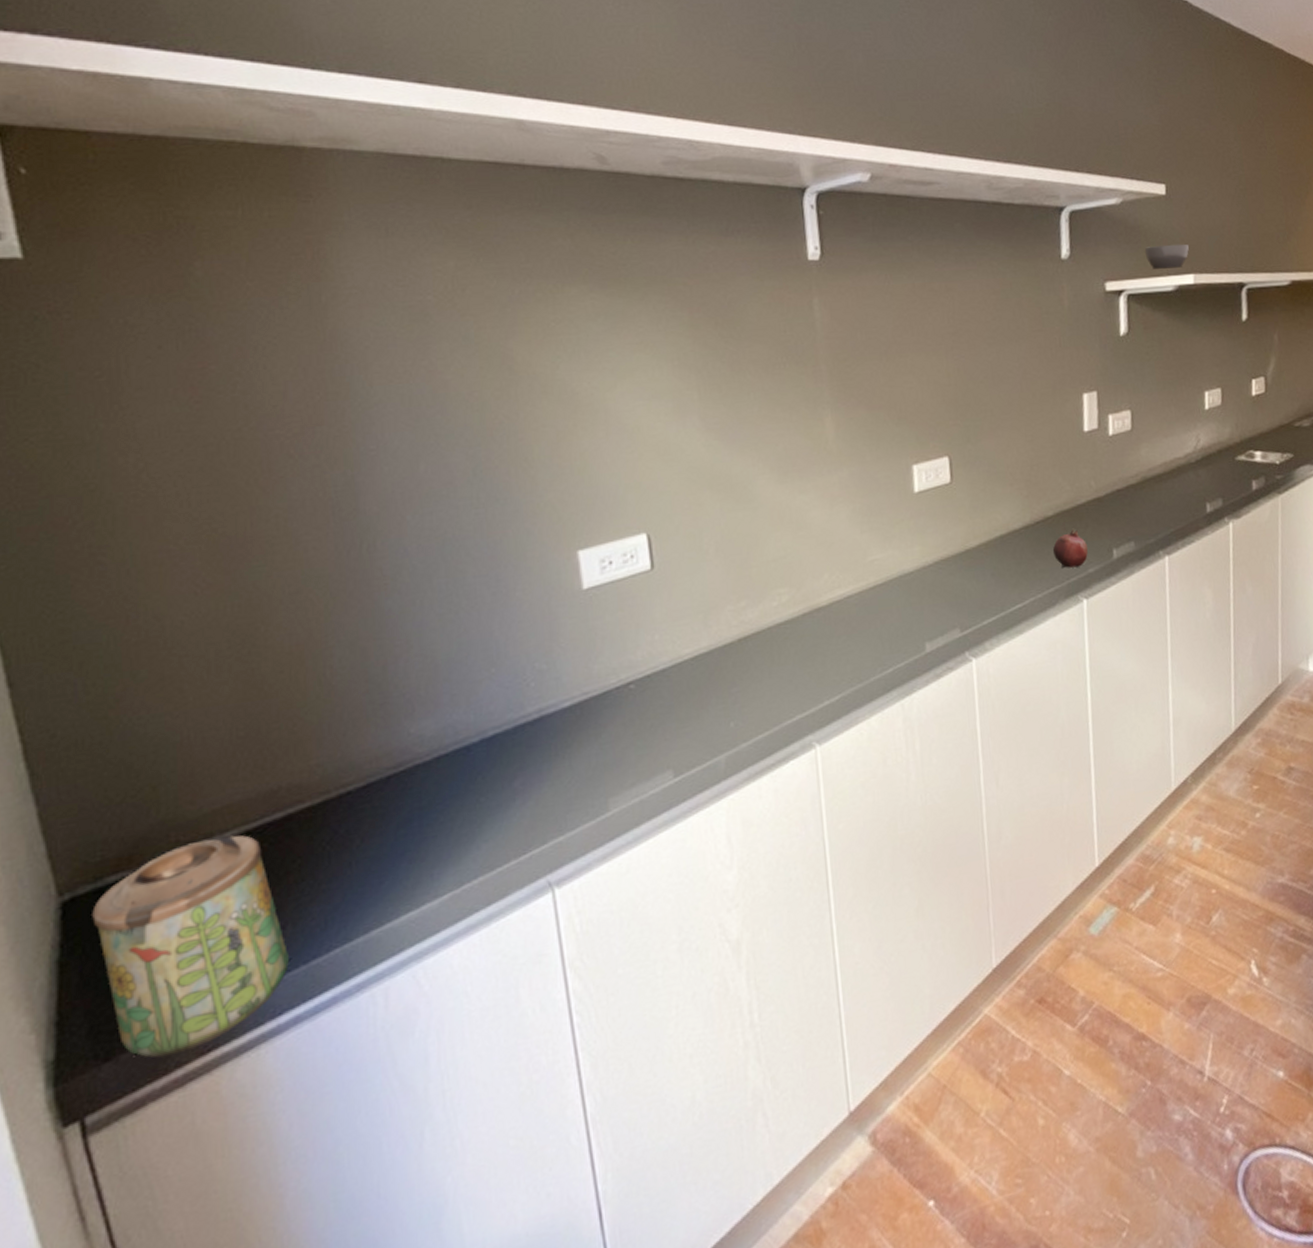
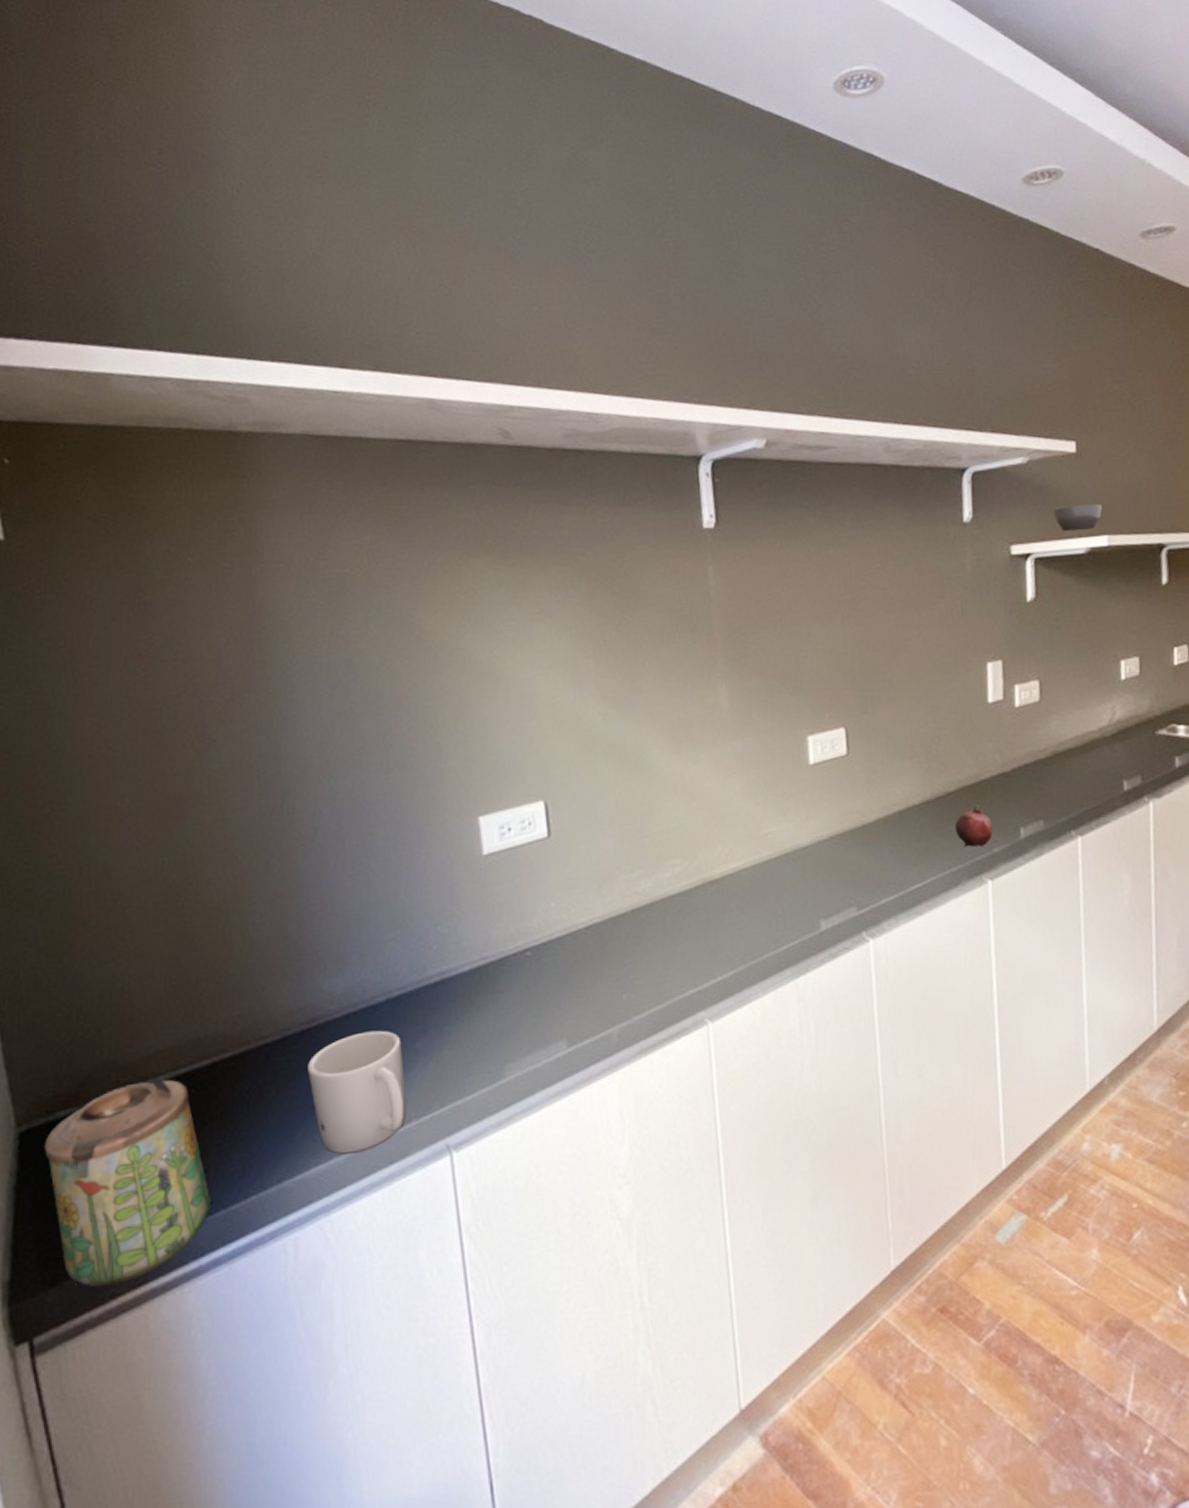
mug: none [395,770,505,901] -> present [308,1030,407,1156]

